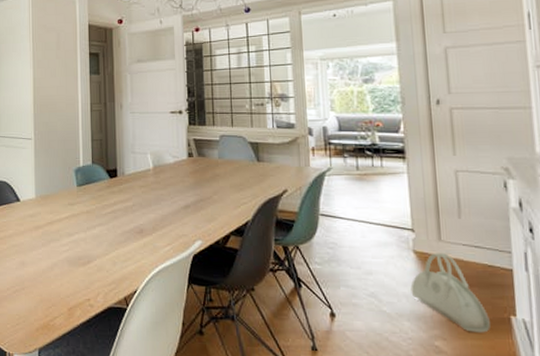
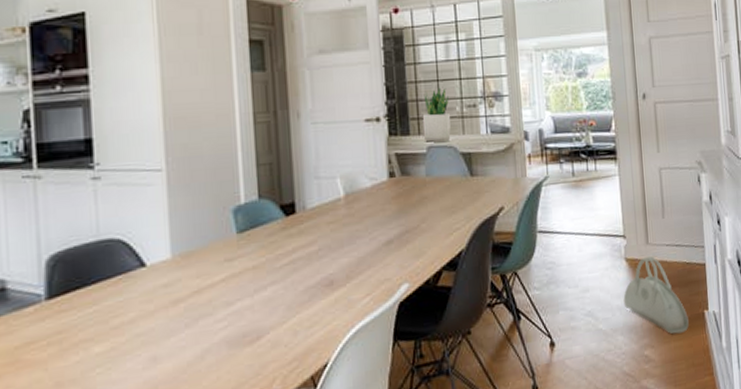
planter: none [216,89,241,133] -> present [422,87,451,143]

